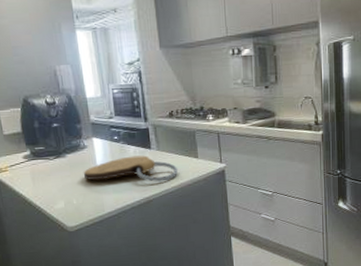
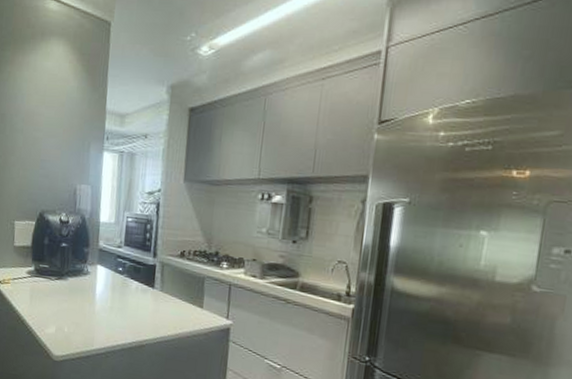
cutting board: present [83,155,178,182] -> none [80,291,179,327]

